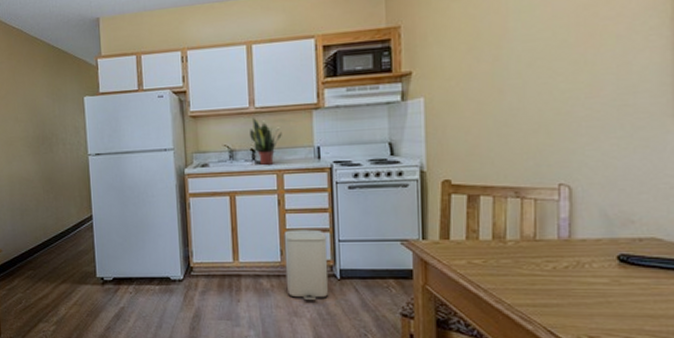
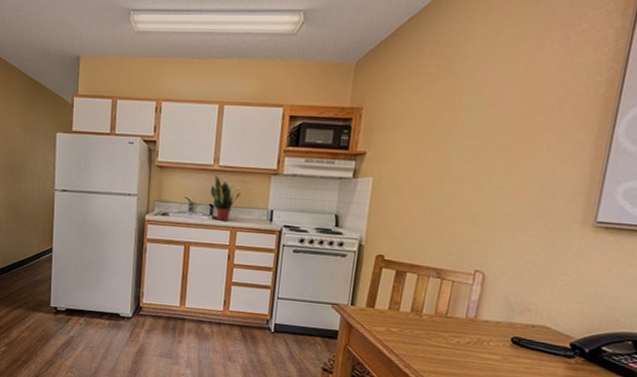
pedal bin: present [284,229,329,301] -> none [224,283,268,349]

